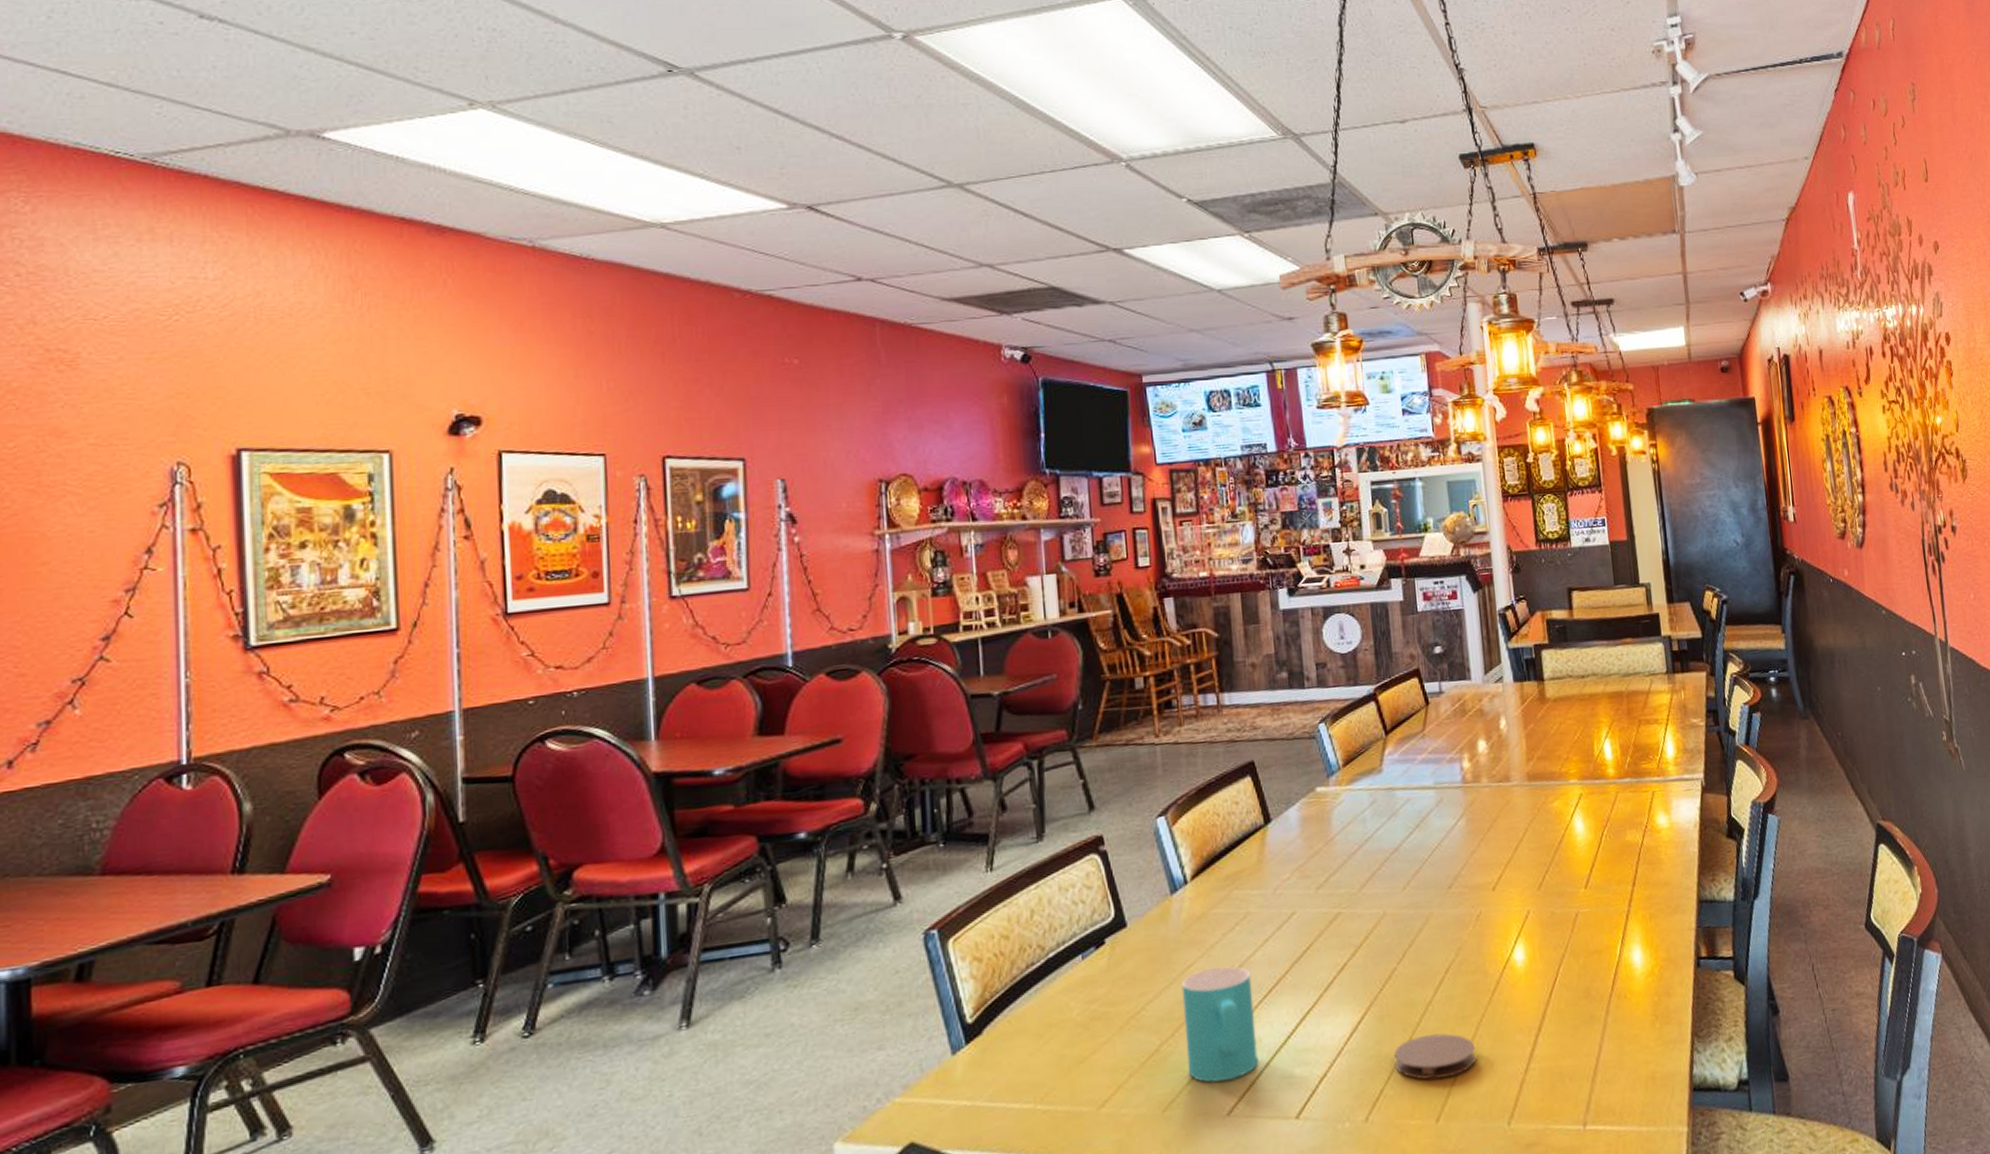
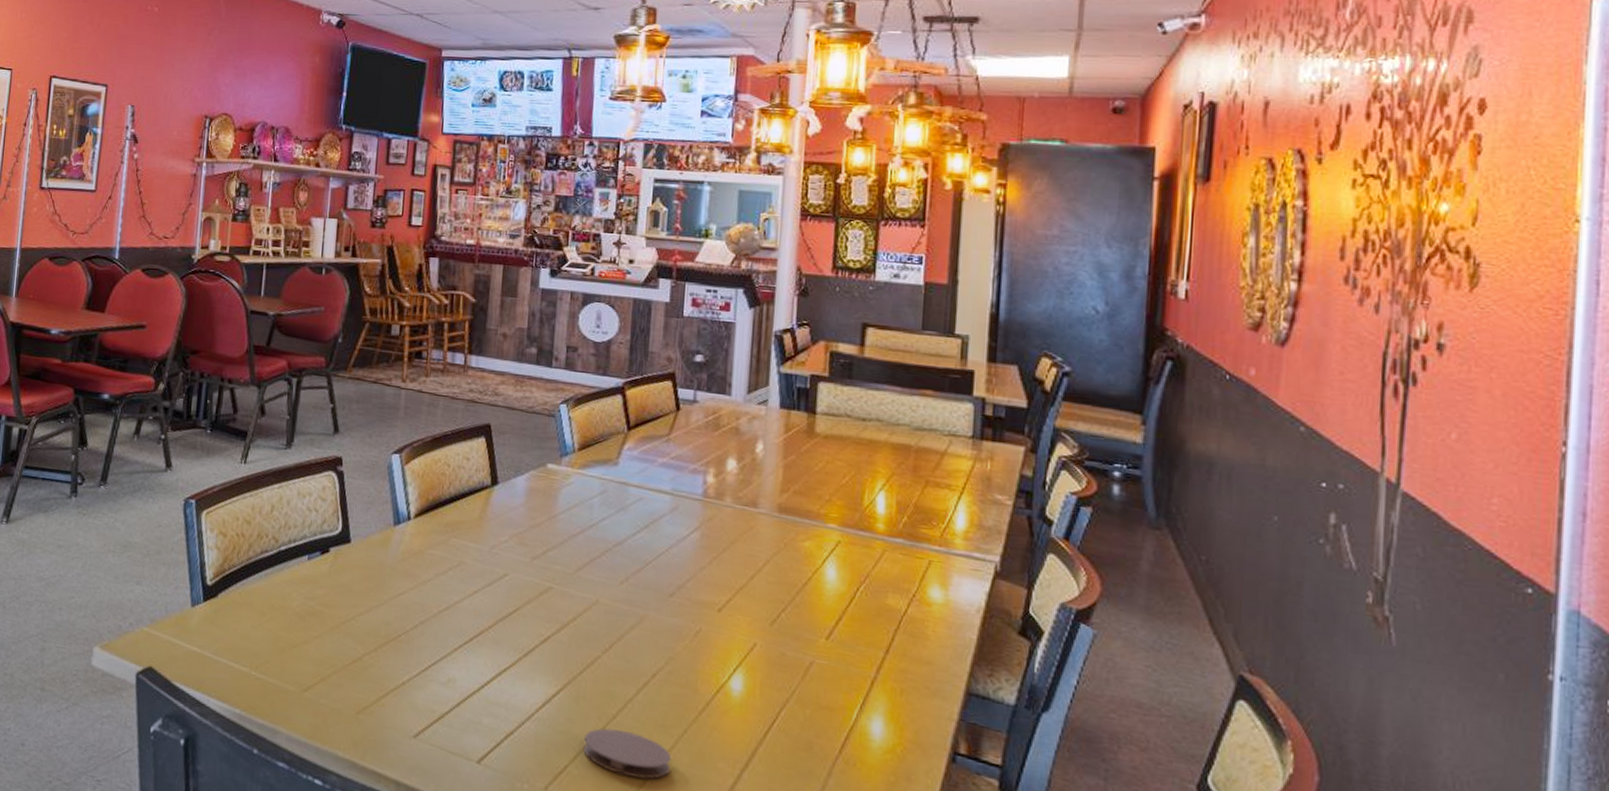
cup: present [1181,966,1258,1083] -> none [384,601,456,708]

